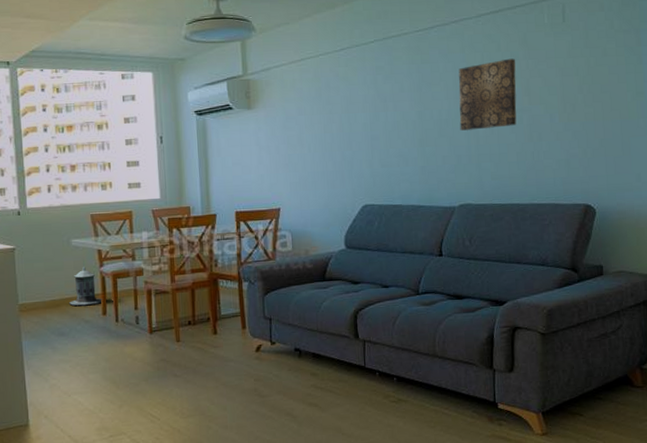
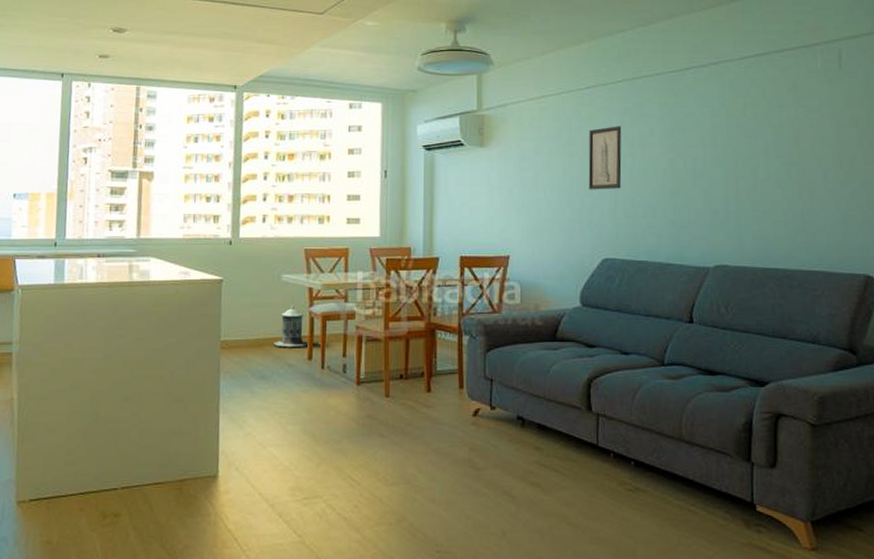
wall art: none [346,83,376,144] -> present [588,126,622,190]
wall art: present [458,58,517,131] -> none [716,106,784,182]

